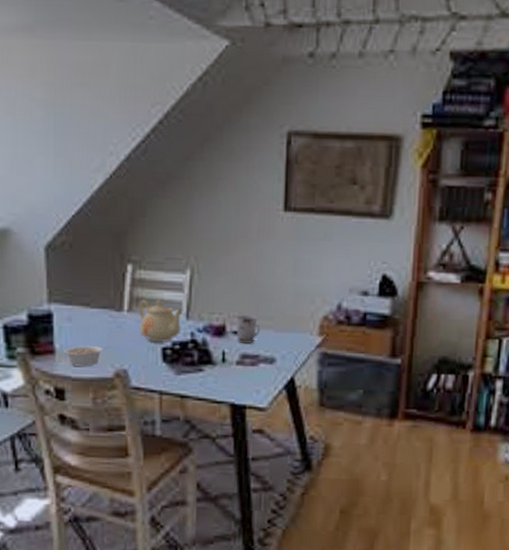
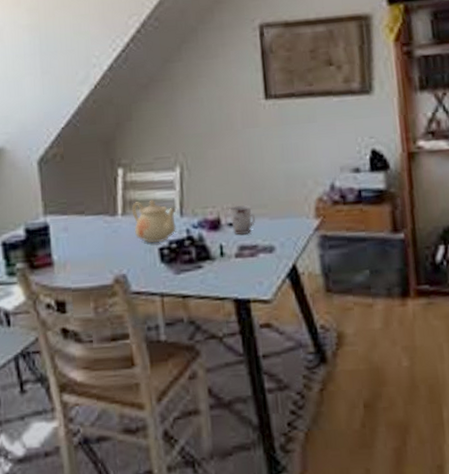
legume: present [64,345,111,367] -> none [63,251,108,277]

